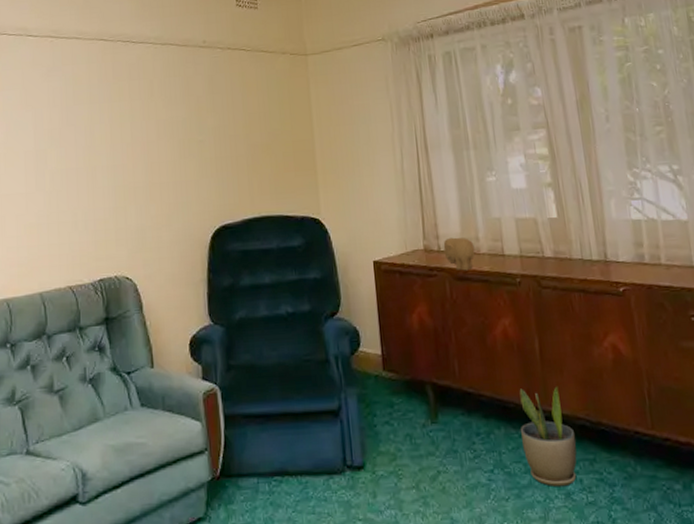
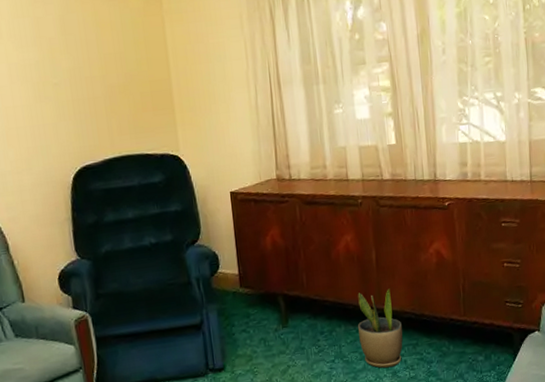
decorative figurine: present [443,237,475,271] -> none [294,166,323,196]

